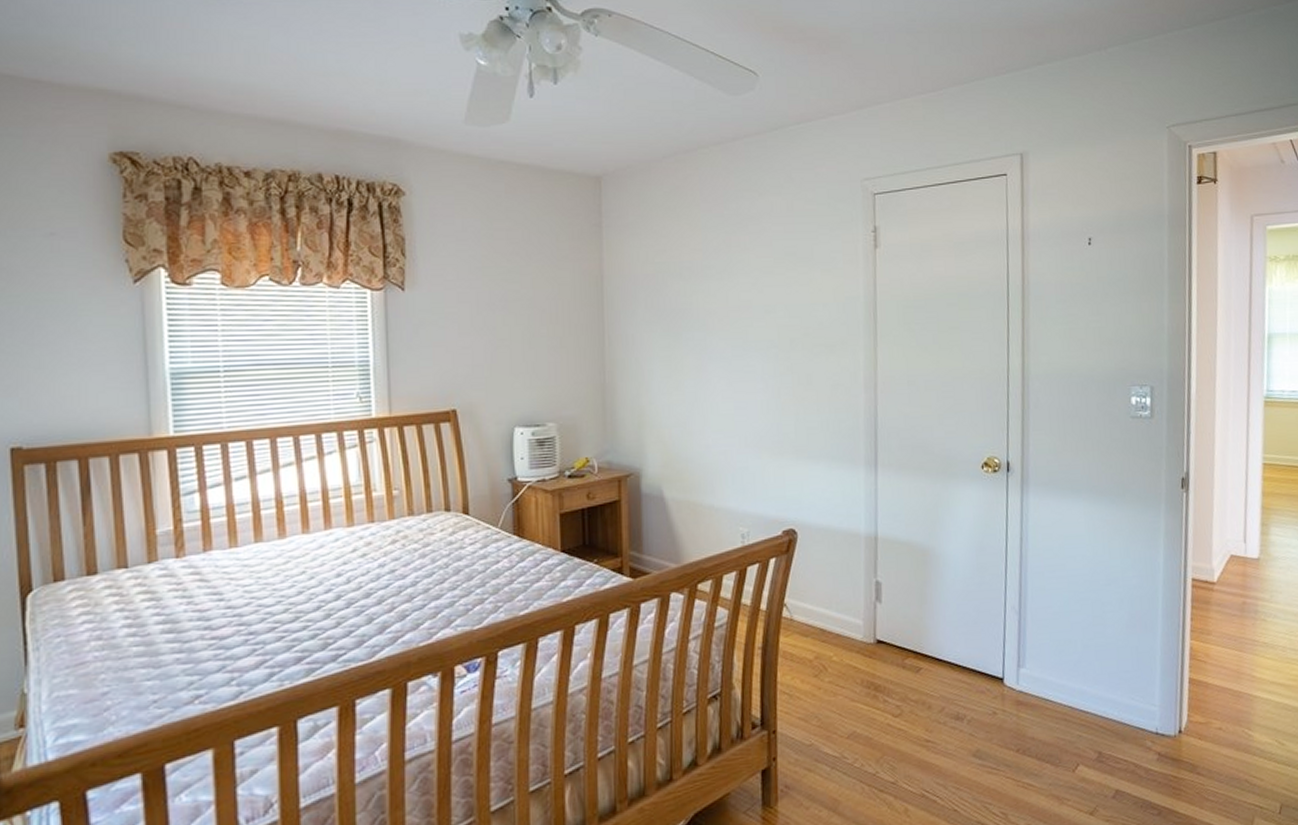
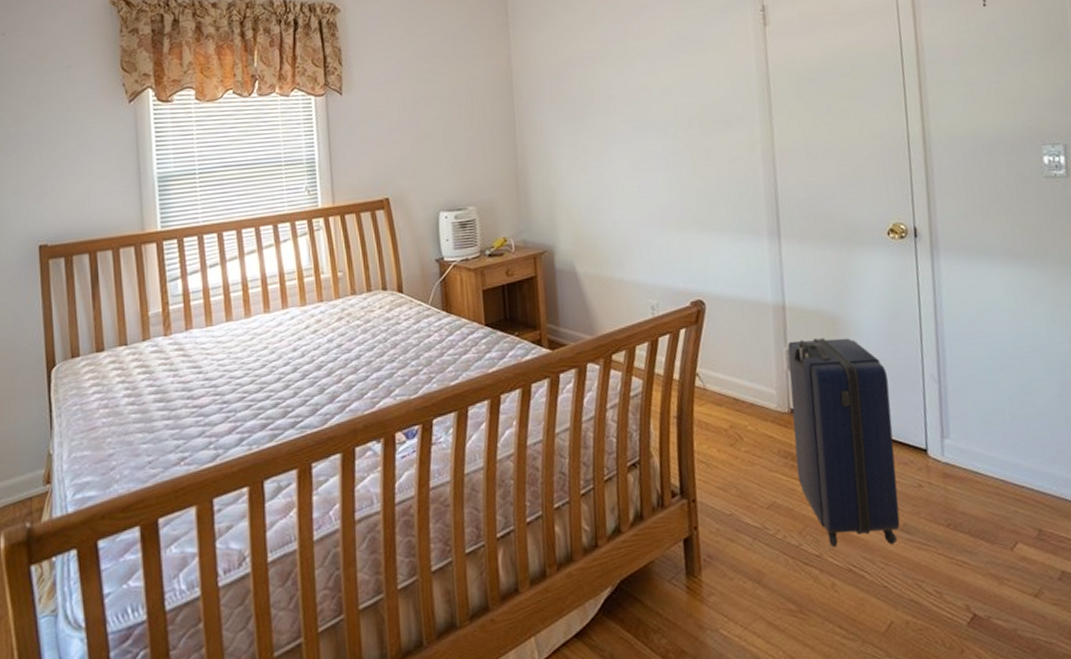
suitcase: none [877,569,974,774] -> present [787,338,900,547]

